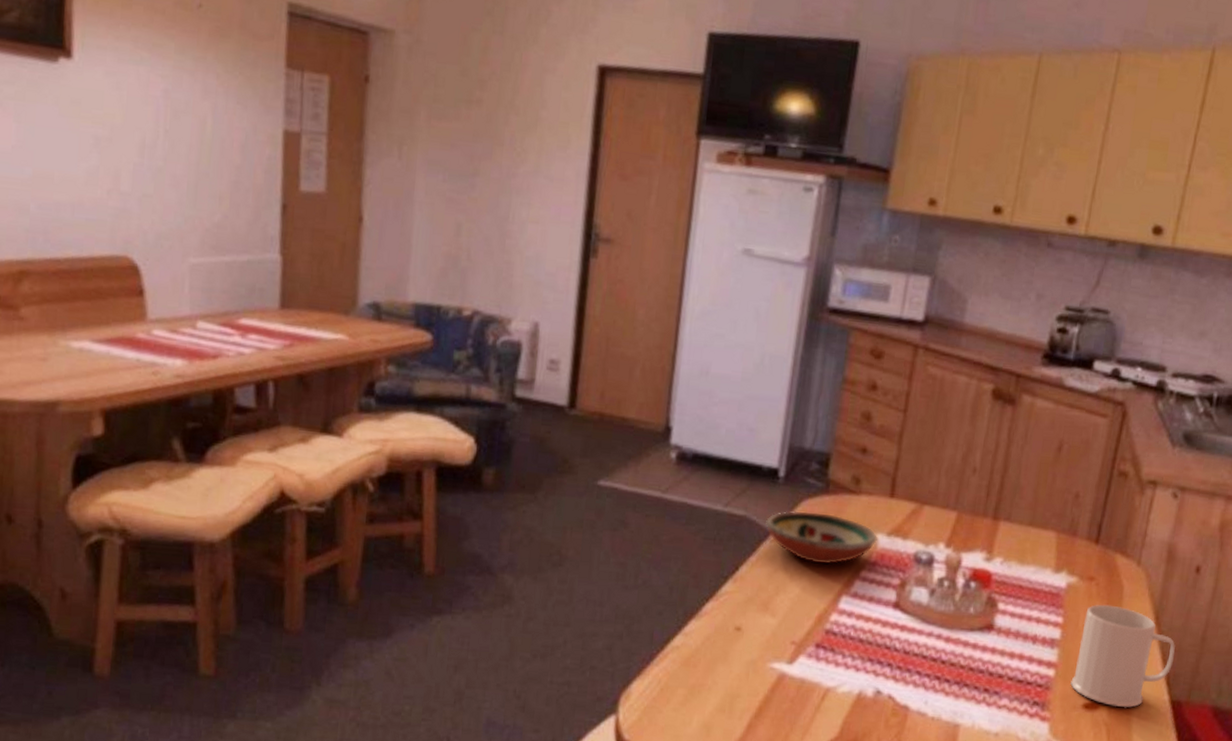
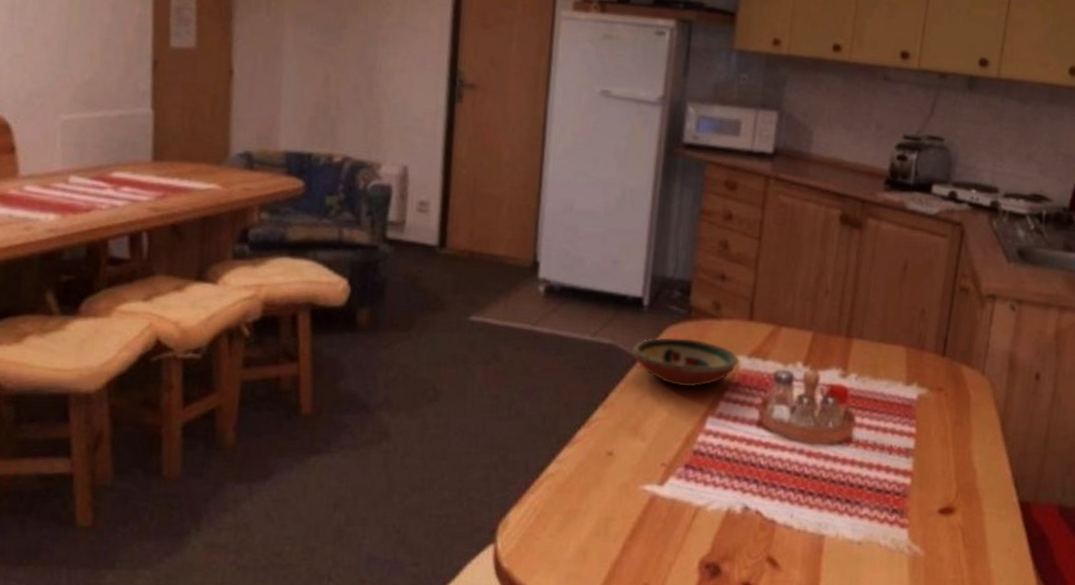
mug: present [1070,604,1175,708] -> none [926,413,1021,511]

